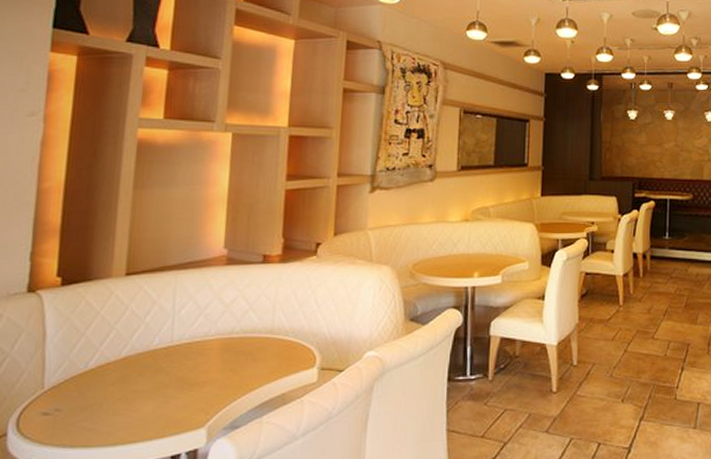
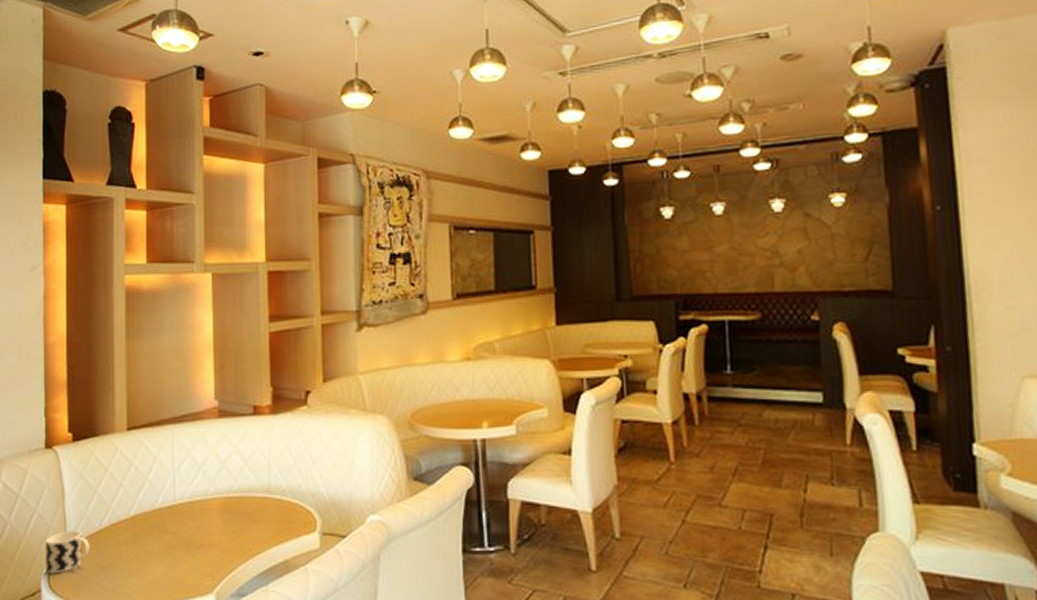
cup: none [14,373,71,417] -> present [46,530,90,574]

